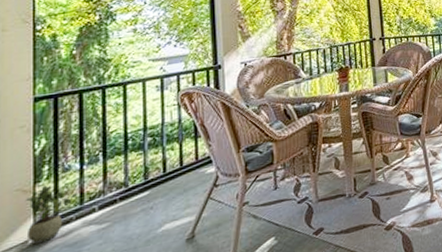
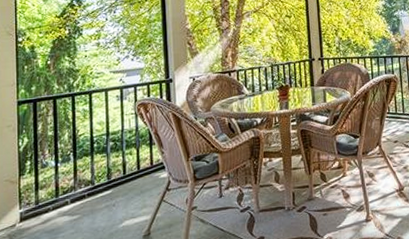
potted plant: present [26,185,79,245] -> none [13,178,54,229]

